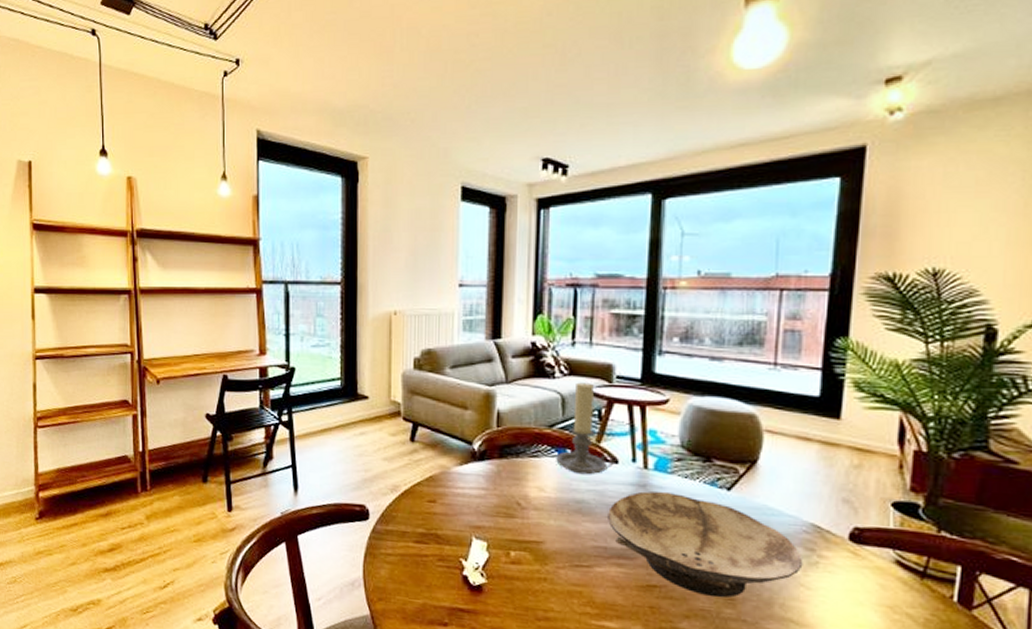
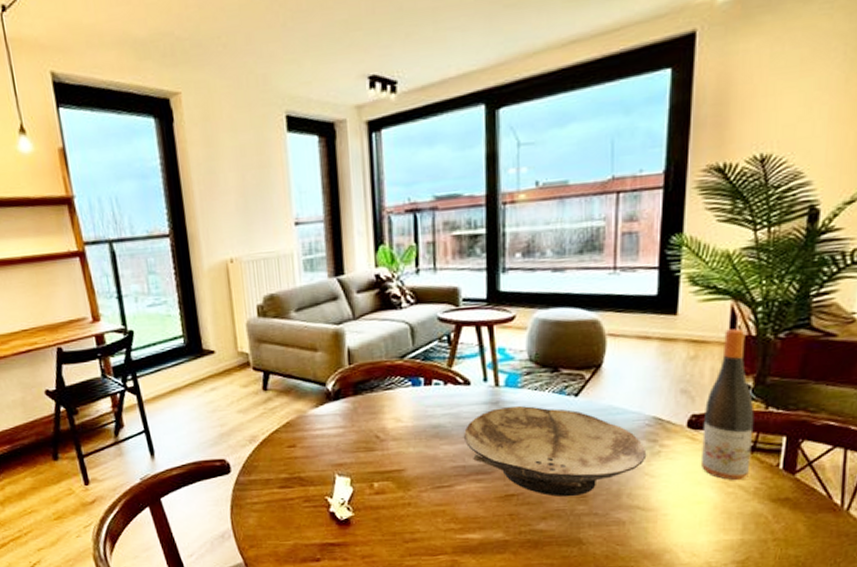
candle holder: present [556,382,615,475] -> none [410,309,467,401]
wine bottle: none [864,441,925,608] -> present [702,328,755,481]

